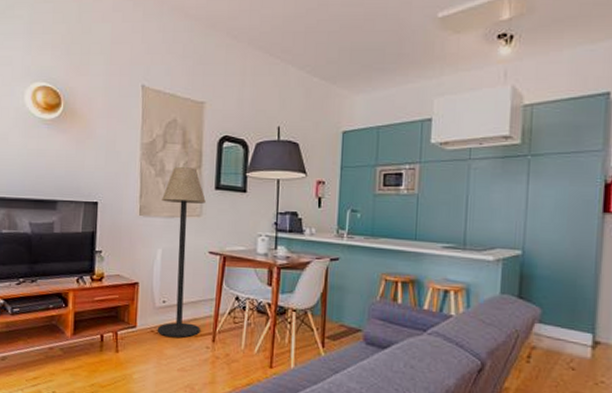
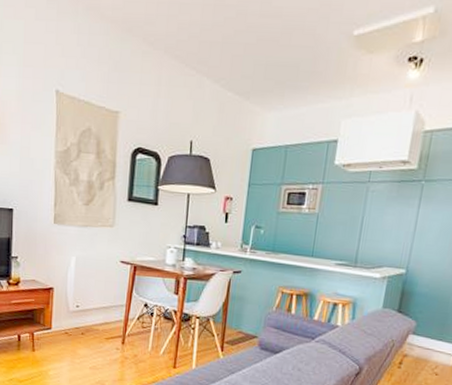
floor lamp: present [157,167,206,338] -> none [71,177,119,339]

